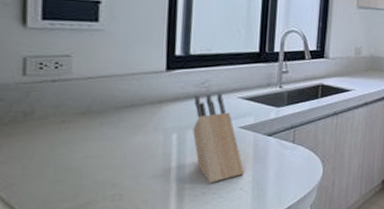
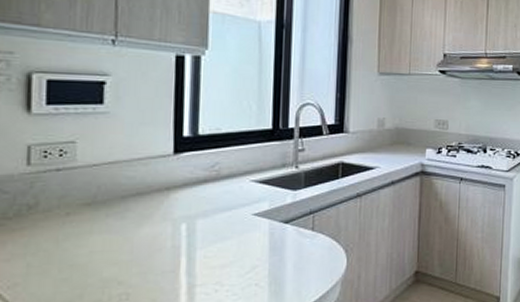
knife block: present [193,93,244,184] -> none [203,176,259,280]

